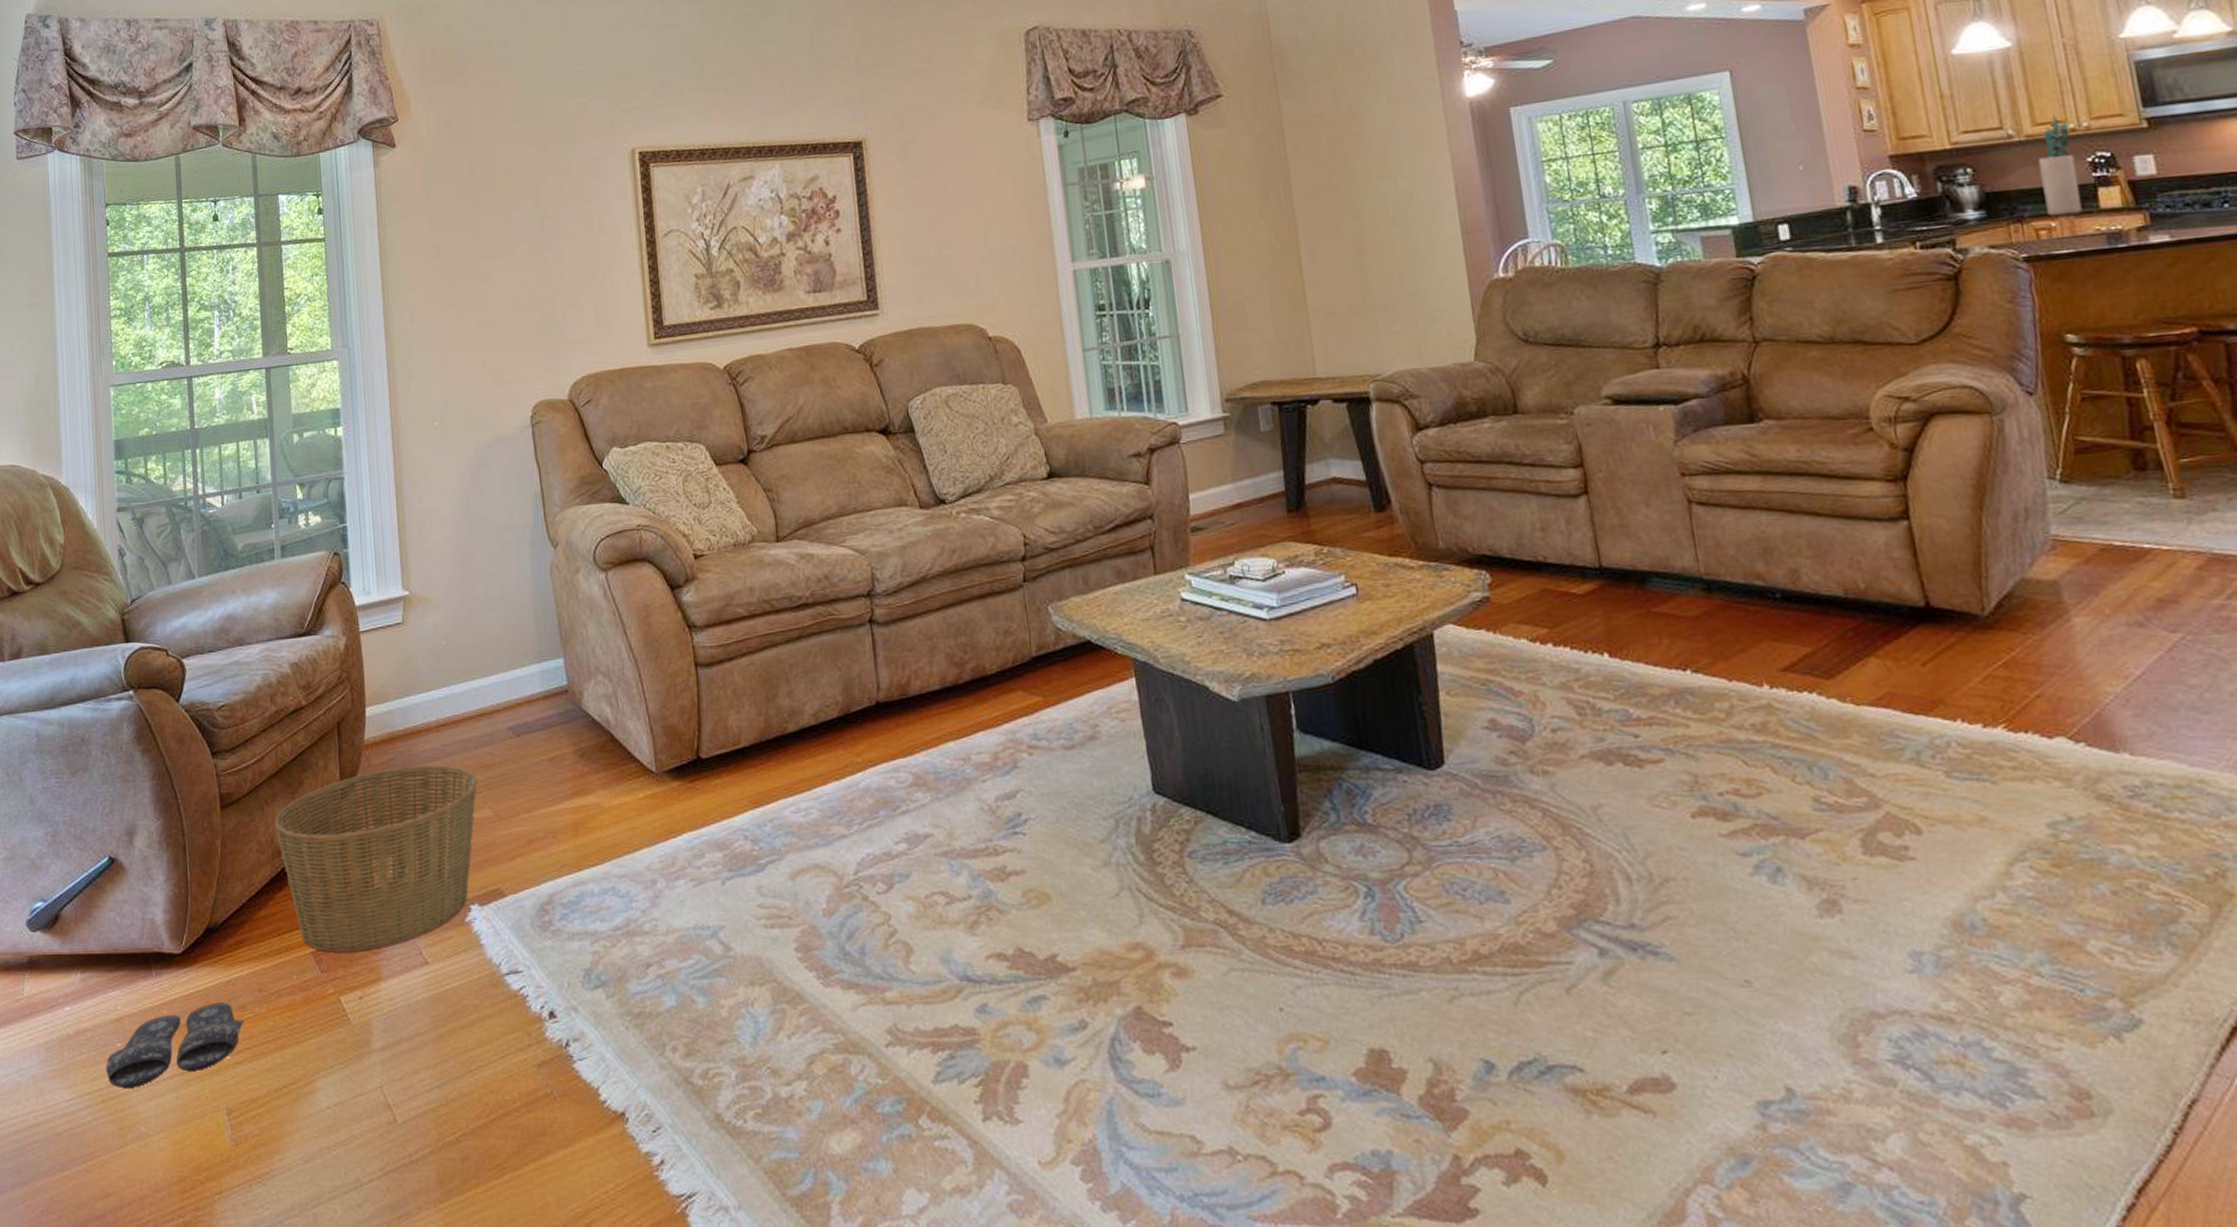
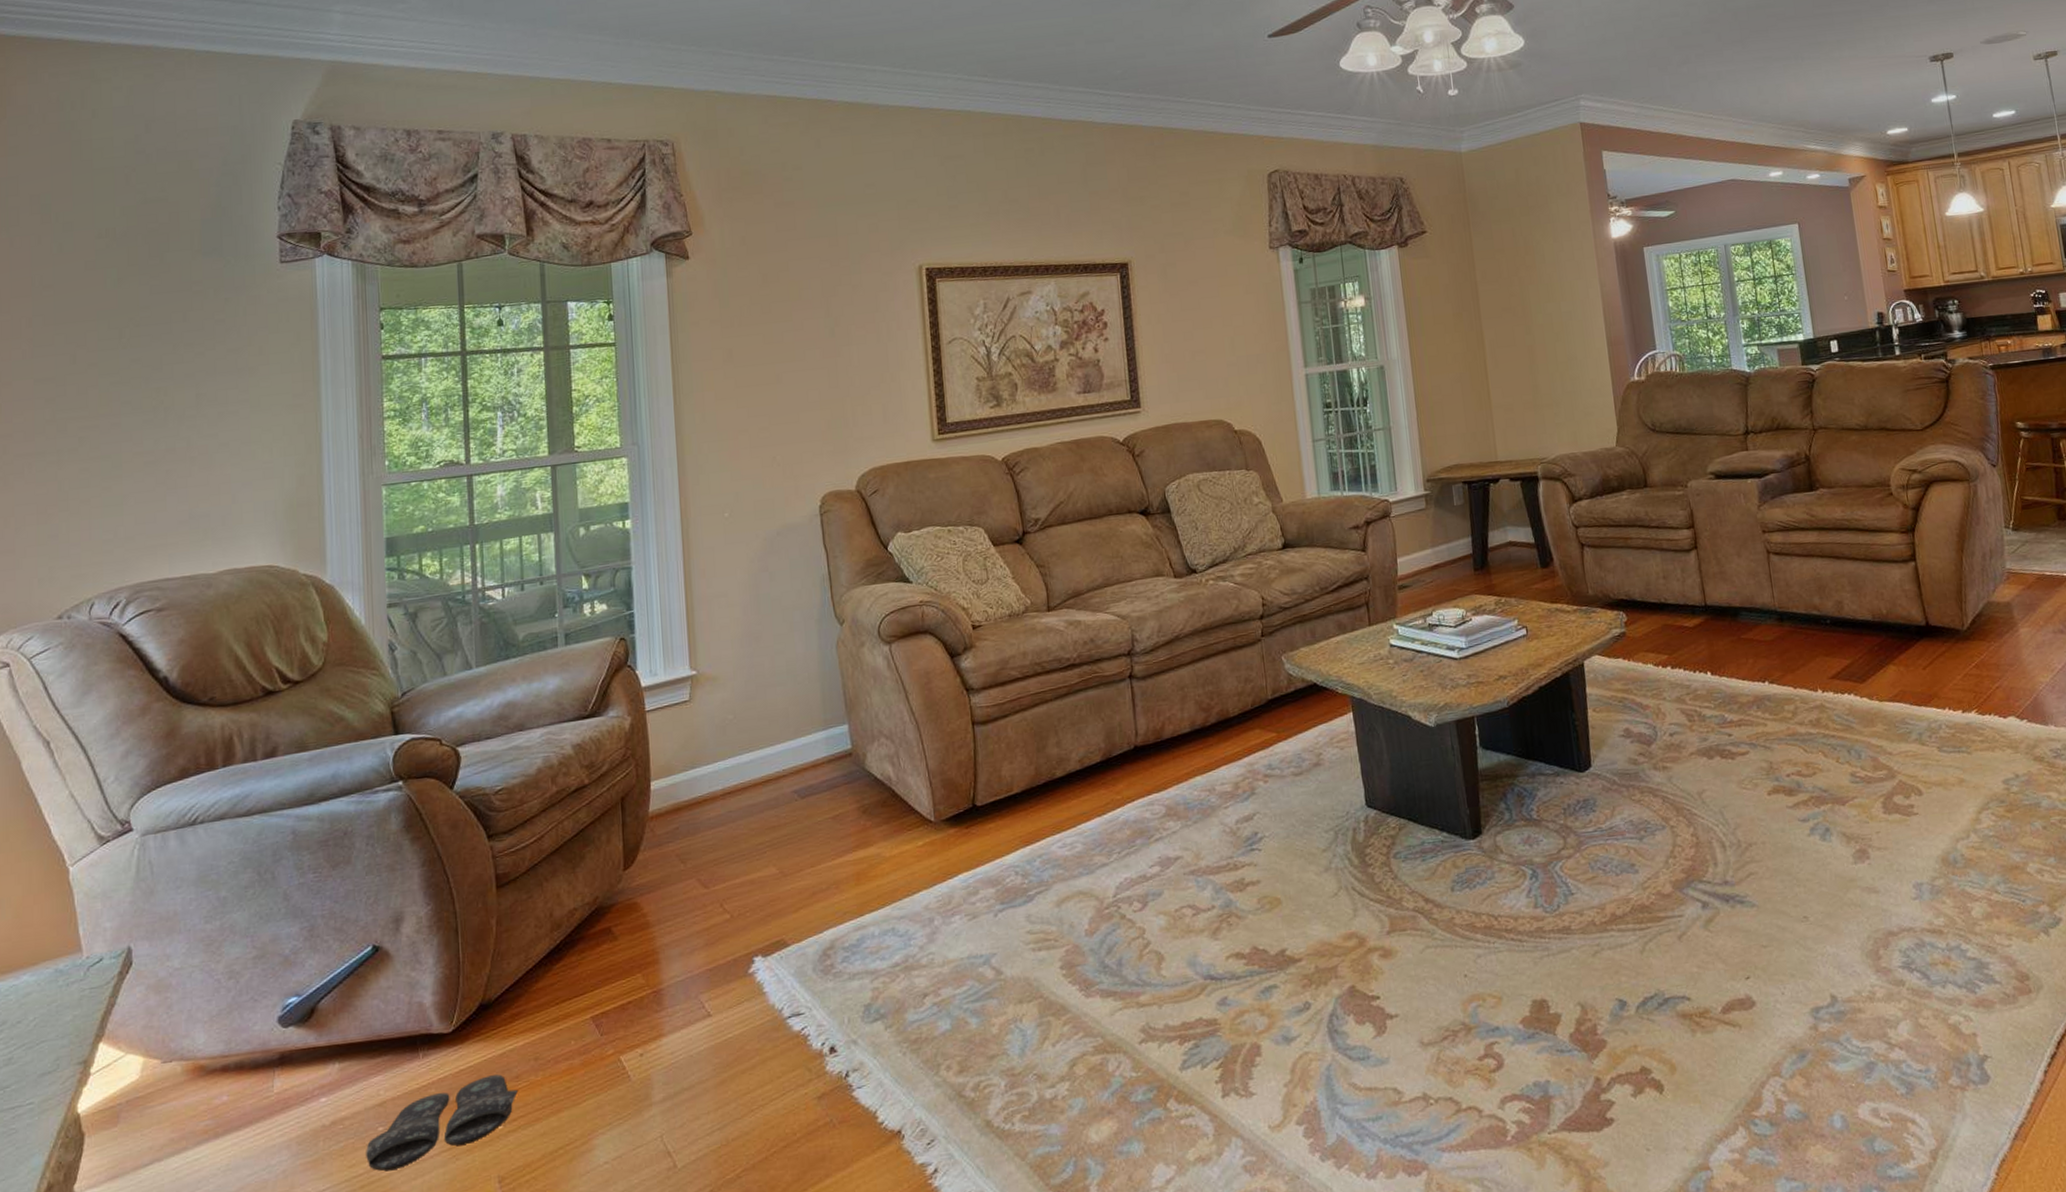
basket: present [273,764,477,953] -> none [553,830,762,1016]
vase: present [2037,114,2083,217] -> none [2000,262,2027,336]

